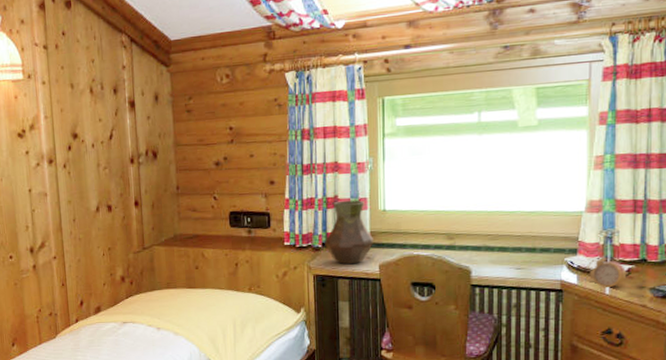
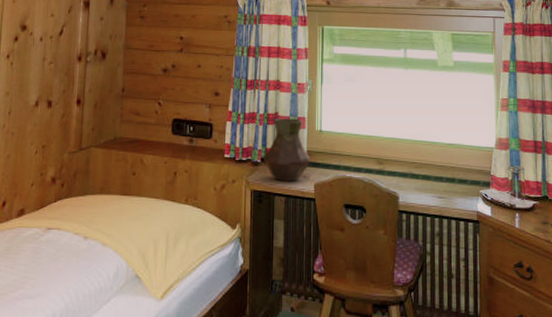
alarm clock: present [586,258,629,288] -> none [499,192,534,222]

